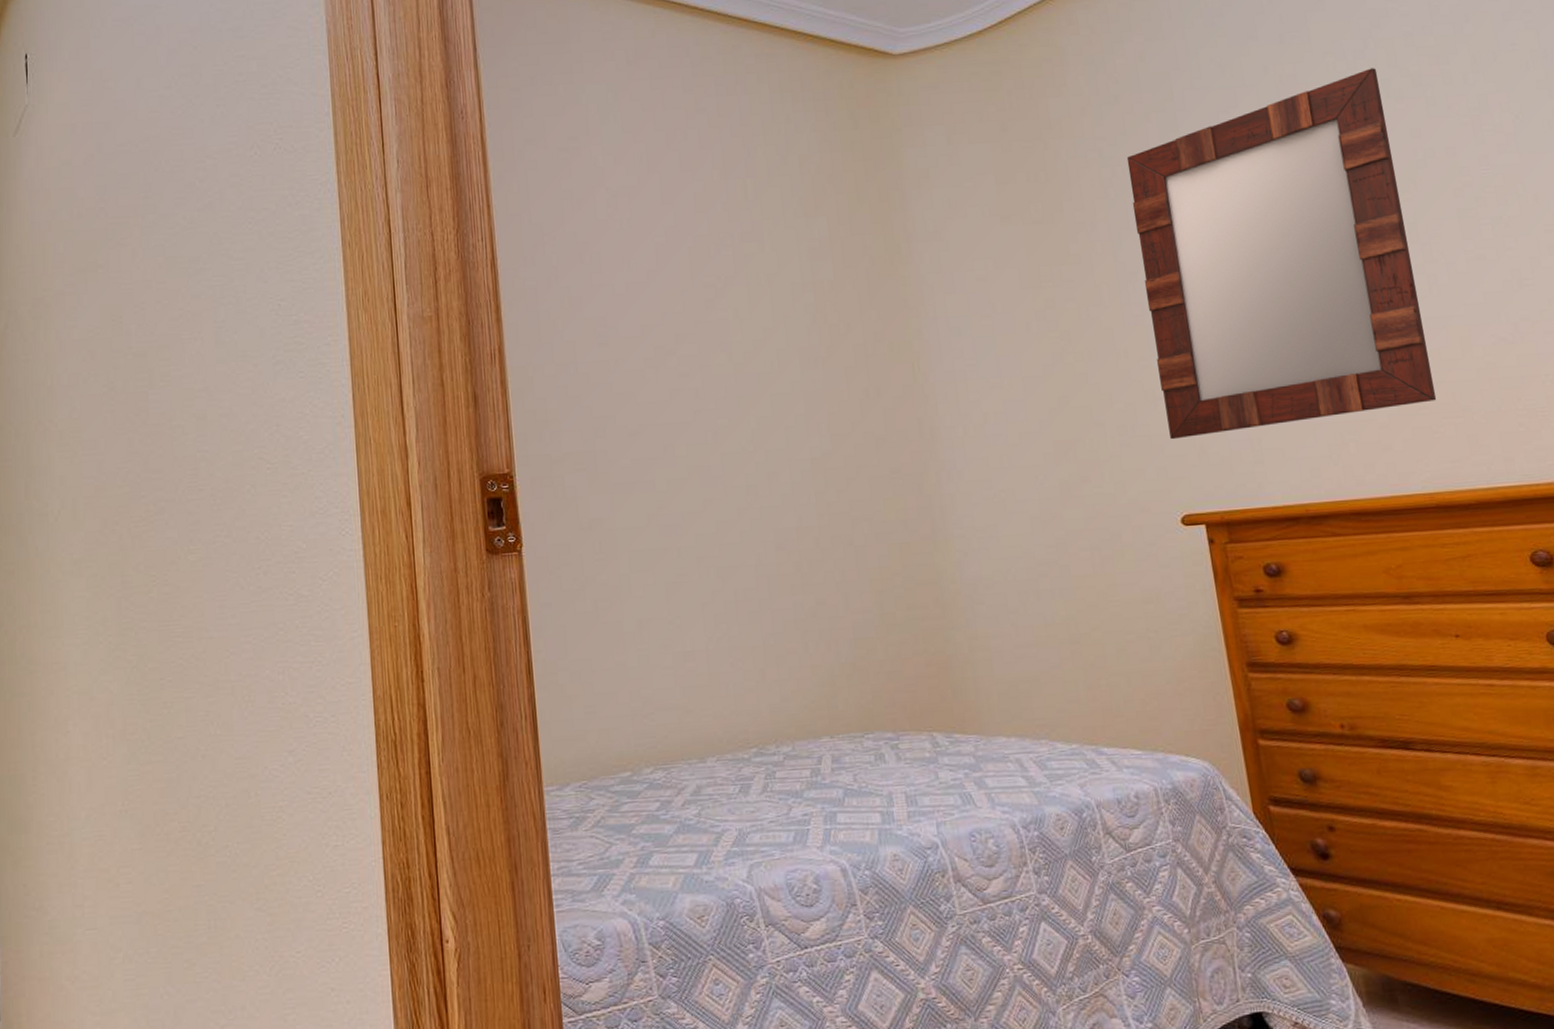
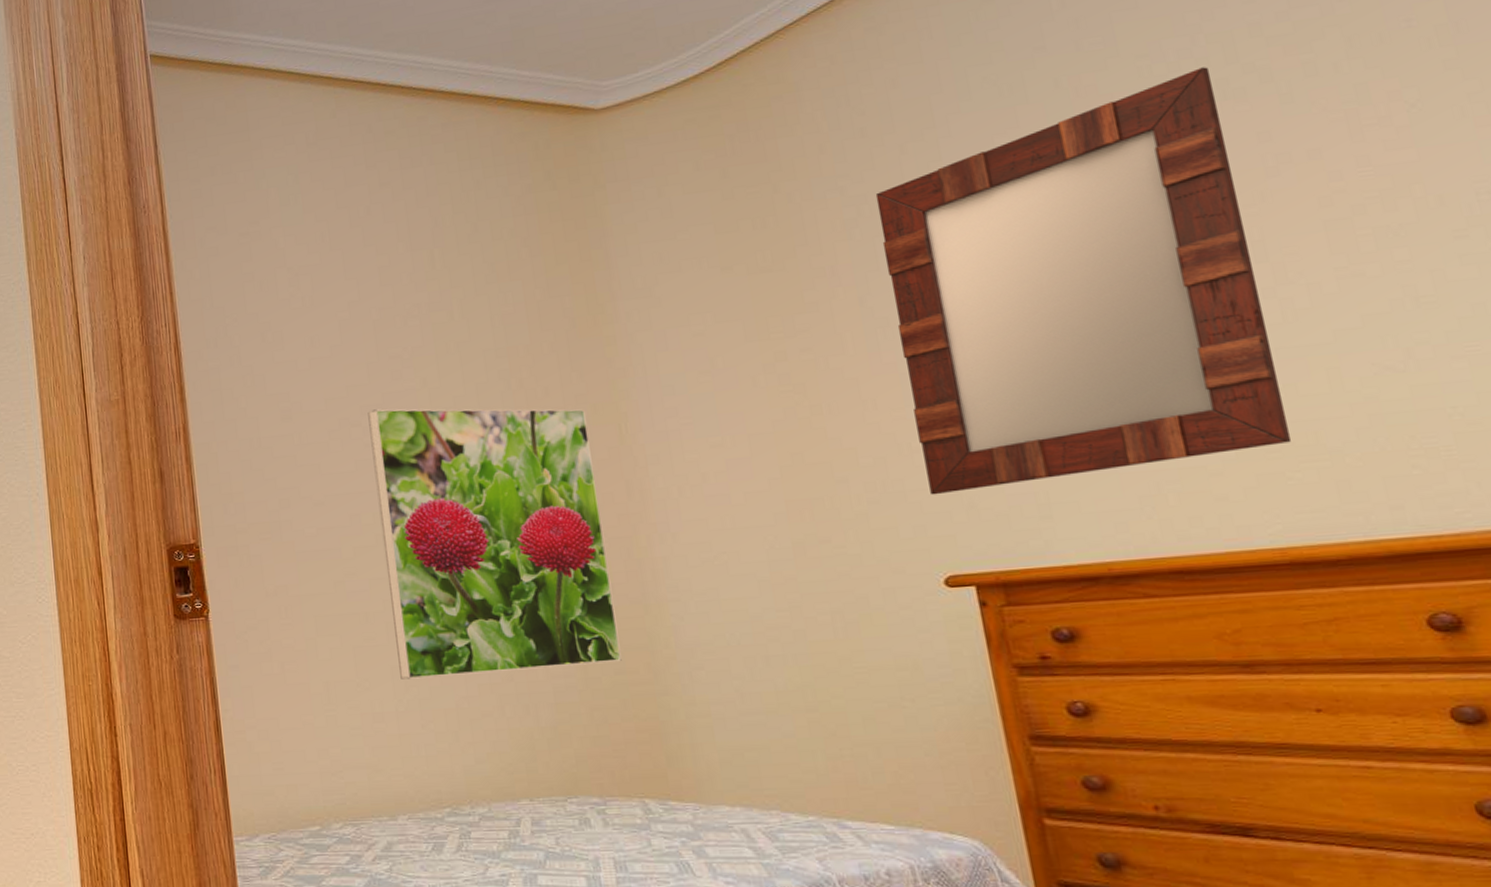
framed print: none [682,338,914,617] -> present [367,408,622,680]

